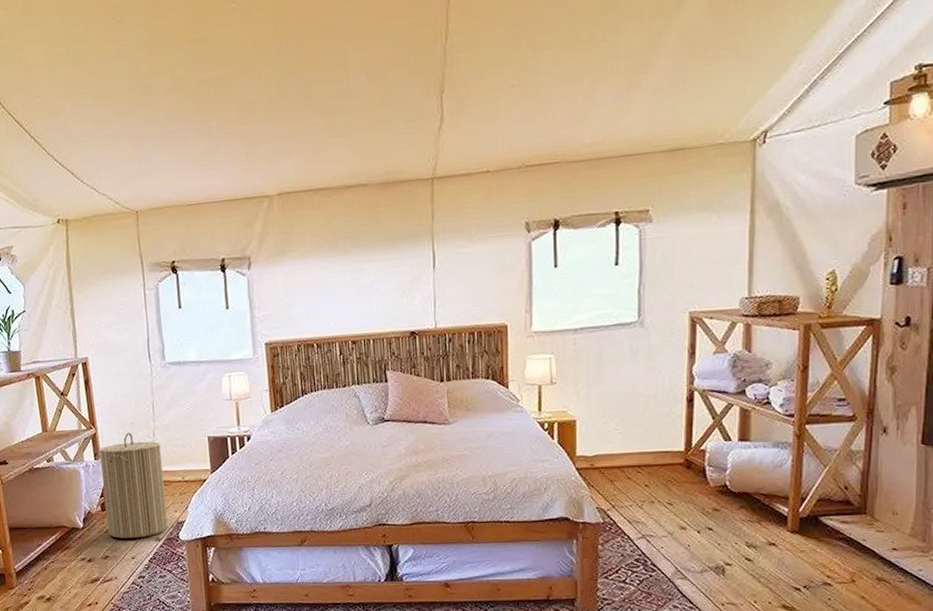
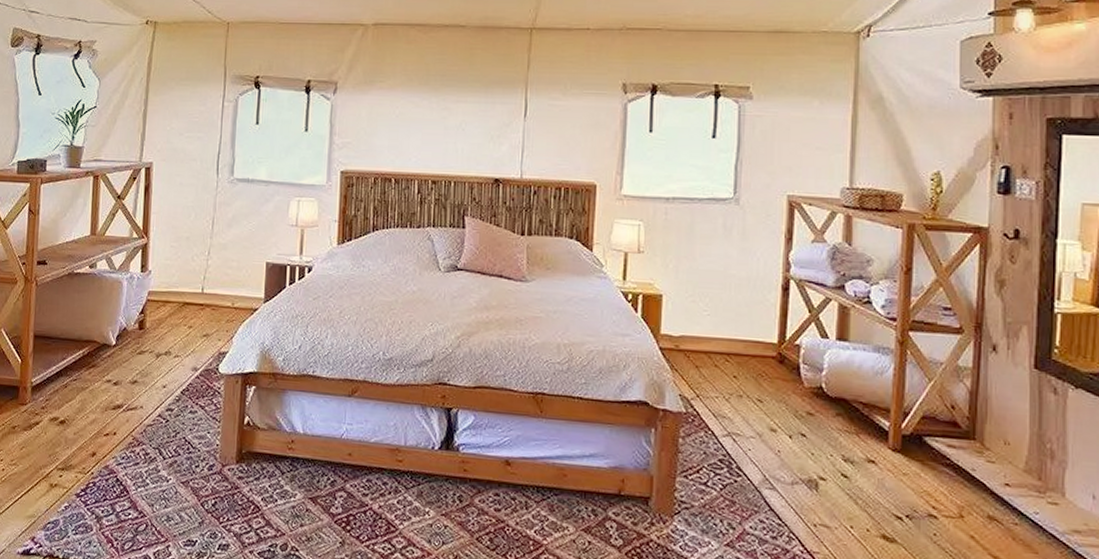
laundry hamper: present [98,432,168,539] -> none [141,247,215,365]

